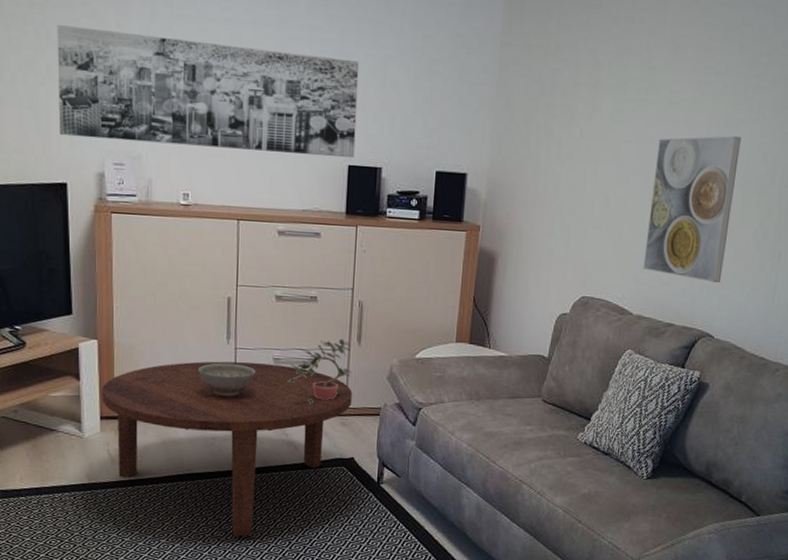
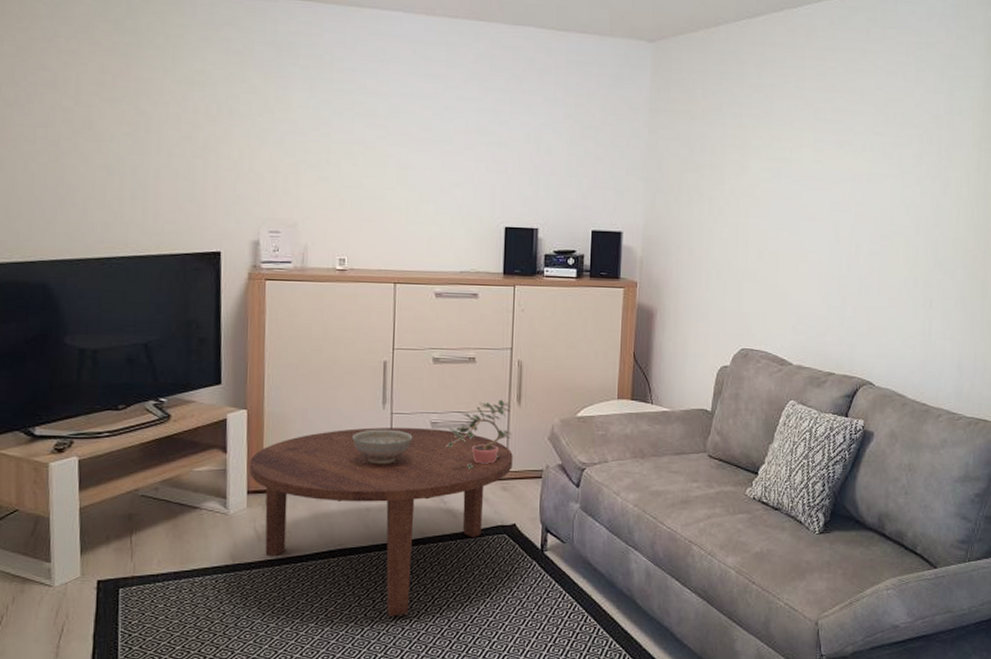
wall art: present [57,25,360,159] -> none [214,101,514,220]
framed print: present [643,136,741,282] -> none [799,190,884,330]

